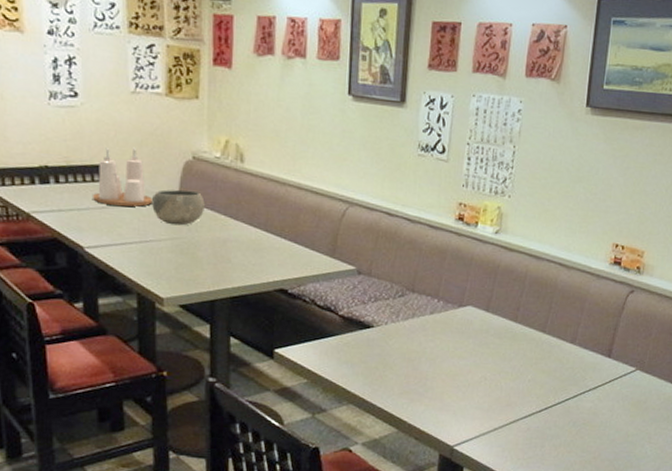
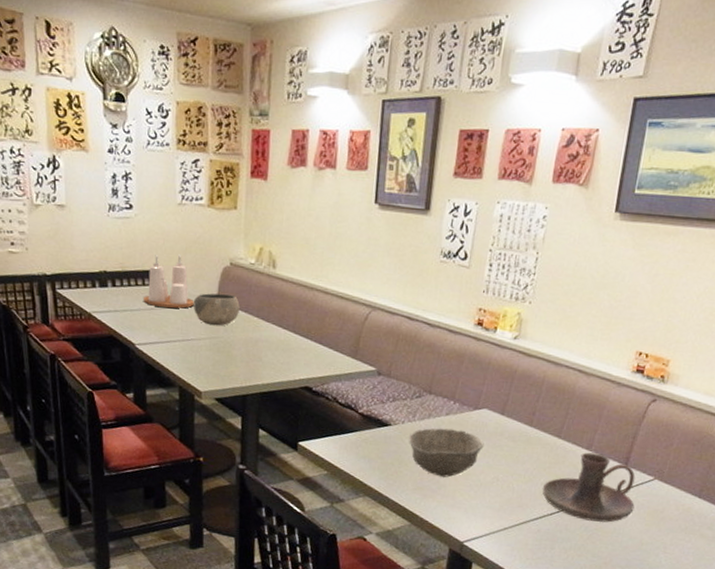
bowl: none [392,327,470,379] -> present [408,428,484,478]
candle holder: none [529,346,619,417] -> present [542,452,636,523]

